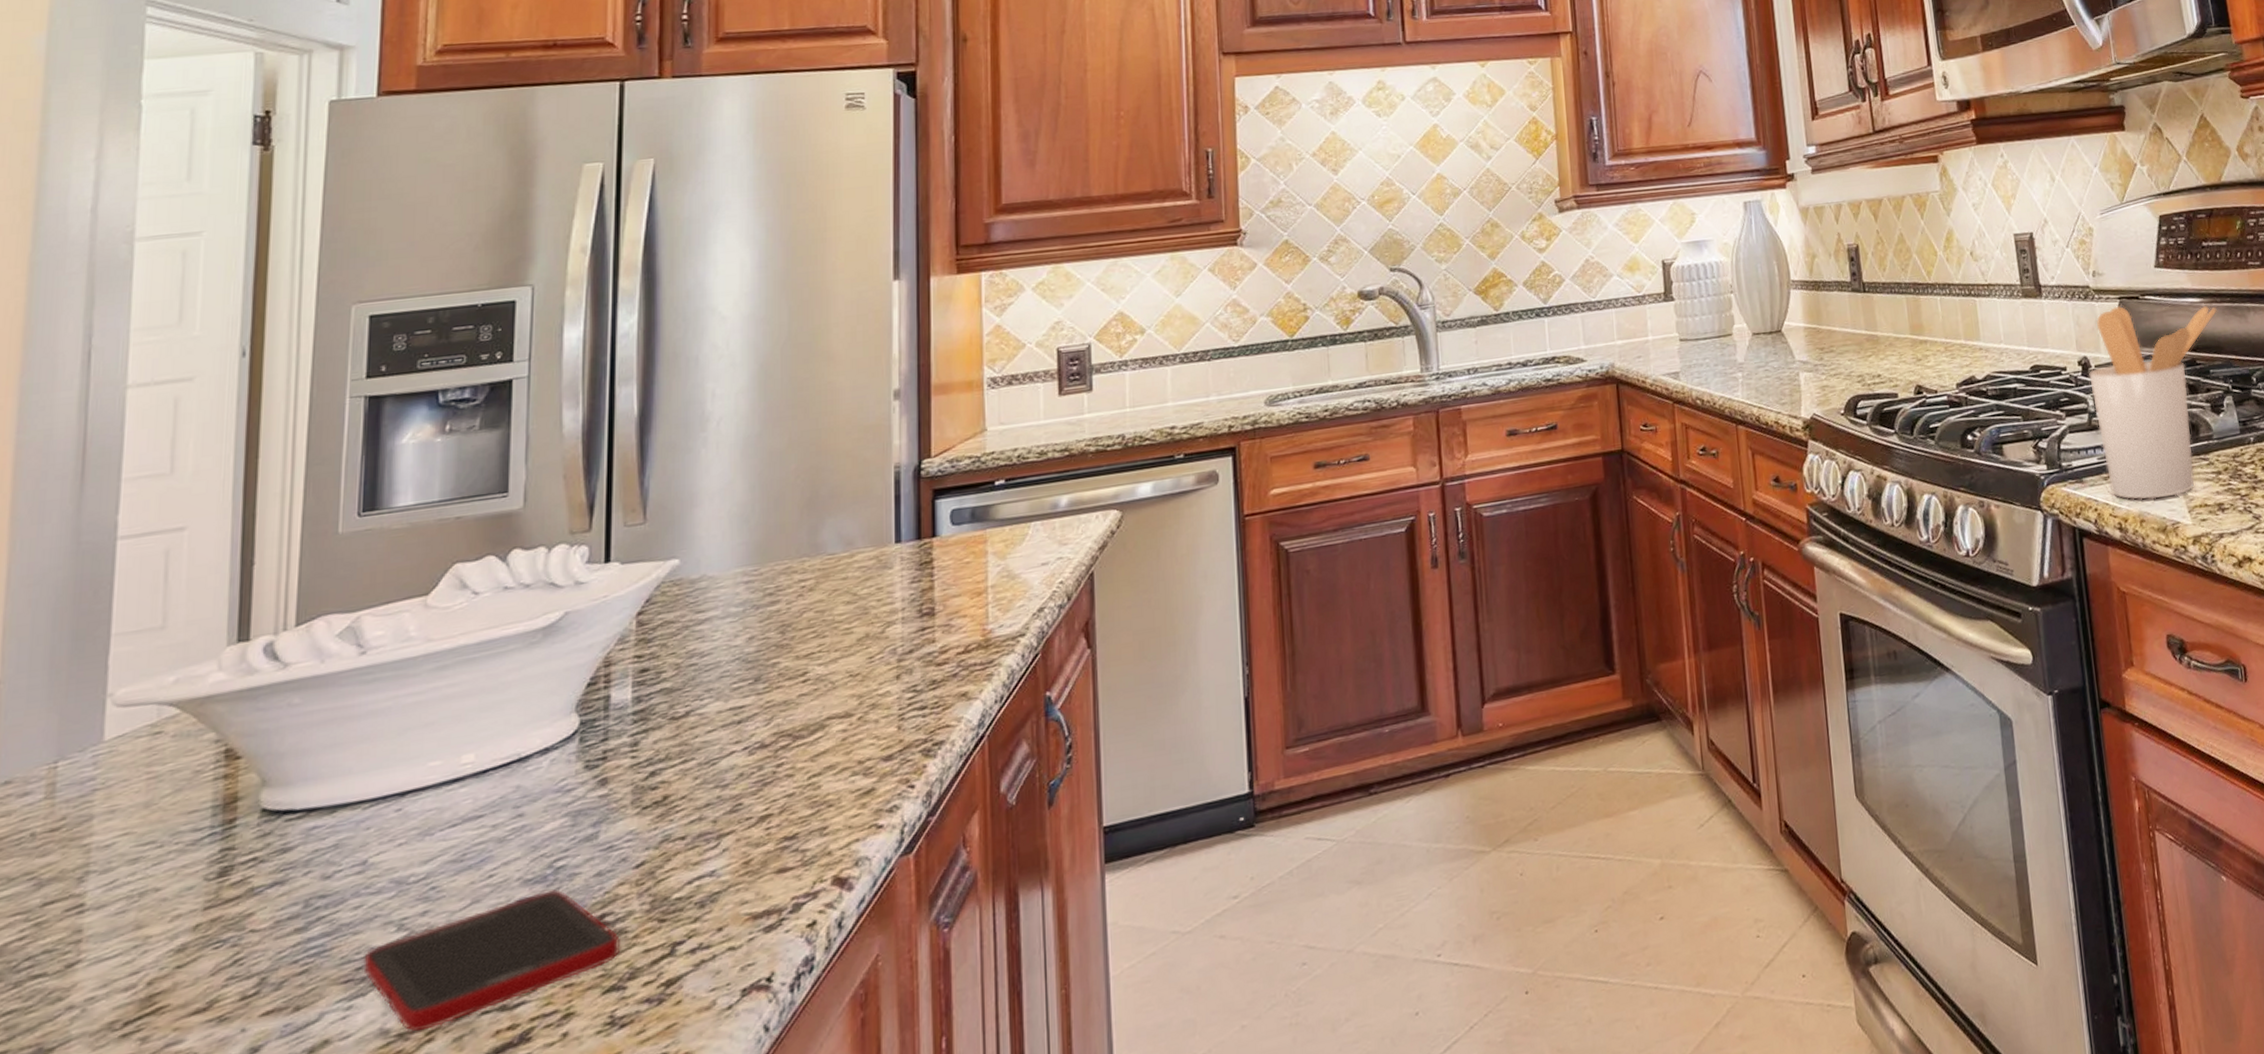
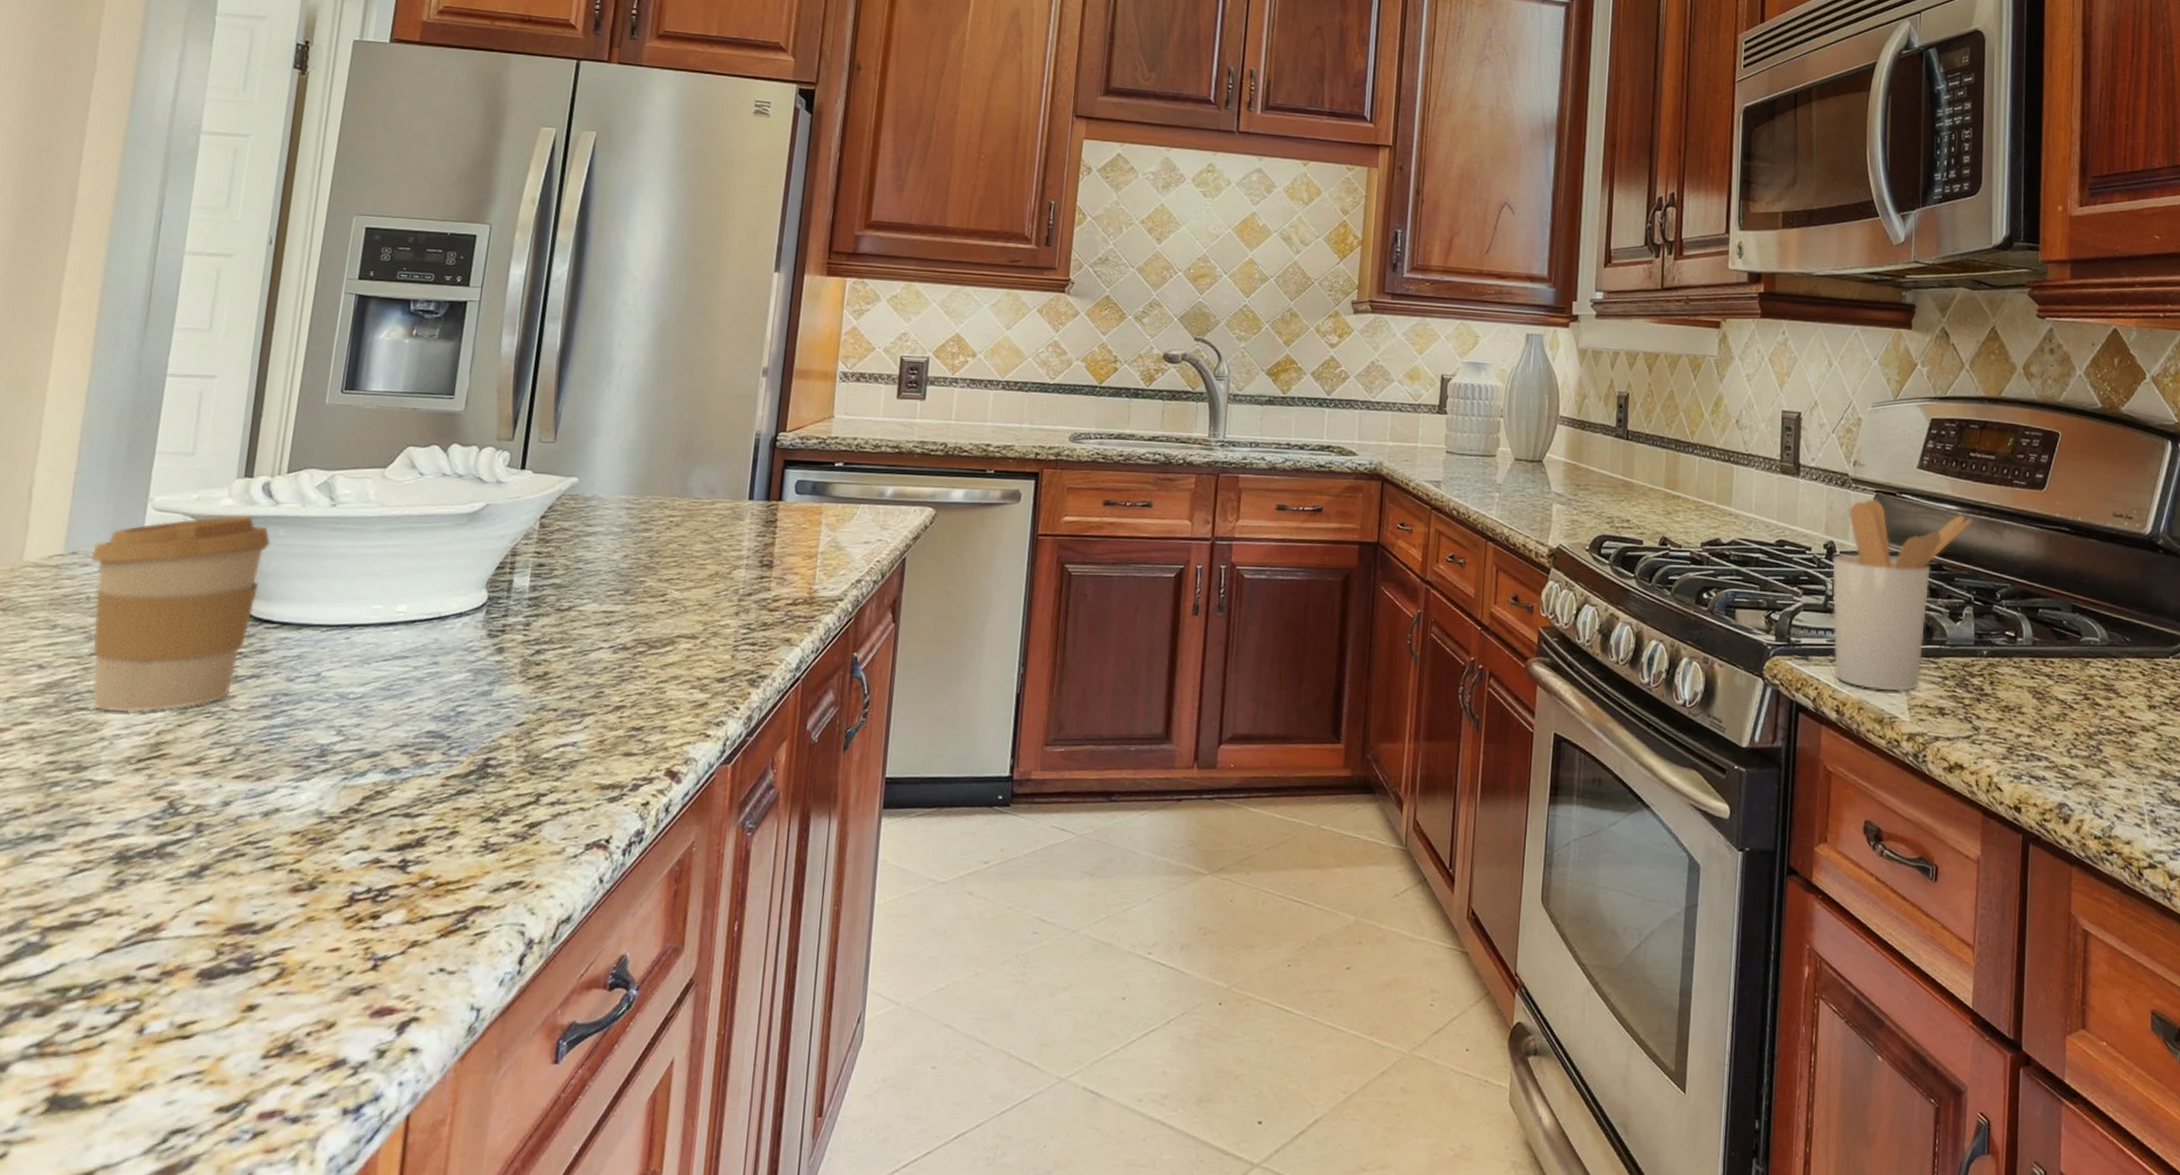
coffee cup: none [31,688,283,971] -> present [90,515,272,712]
cell phone: present [363,889,621,1033] -> none [309,729,499,819]

